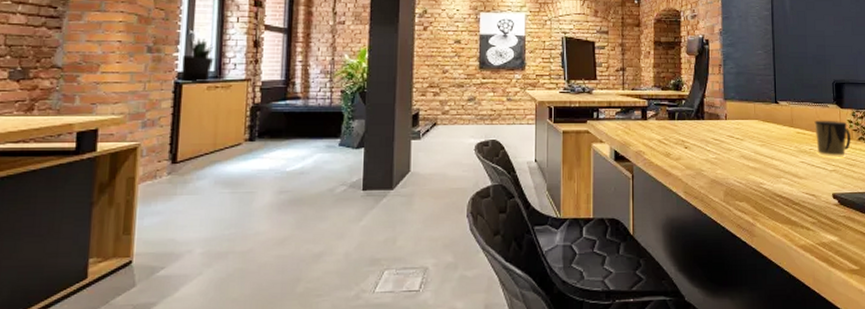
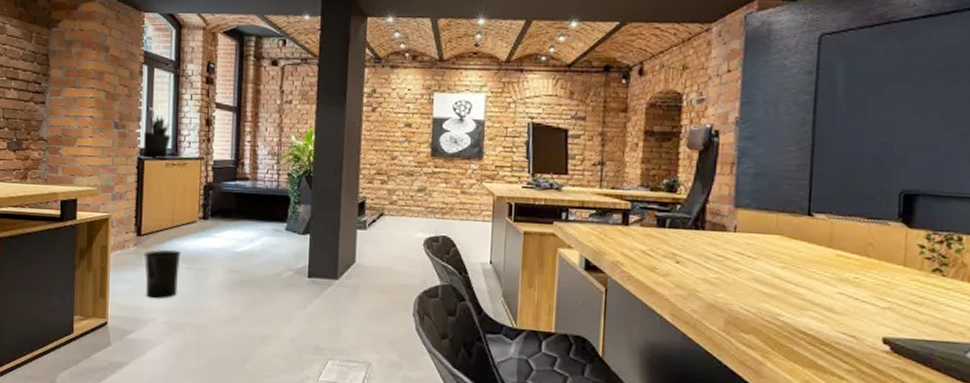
waste bin: none [179,175,224,229] -> present [144,249,181,299]
mug: present [814,120,851,157] -> none [864,241,920,292]

